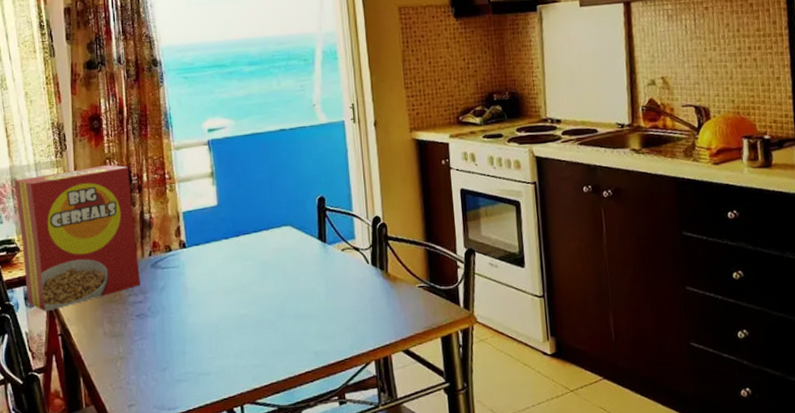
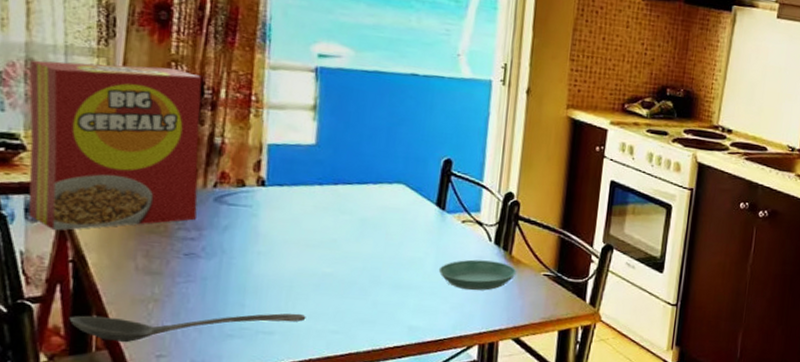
stirrer: none [64,353,233,398] -> present [69,313,306,343]
saucer: none [330,281,395,311] -> present [438,259,517,291]

